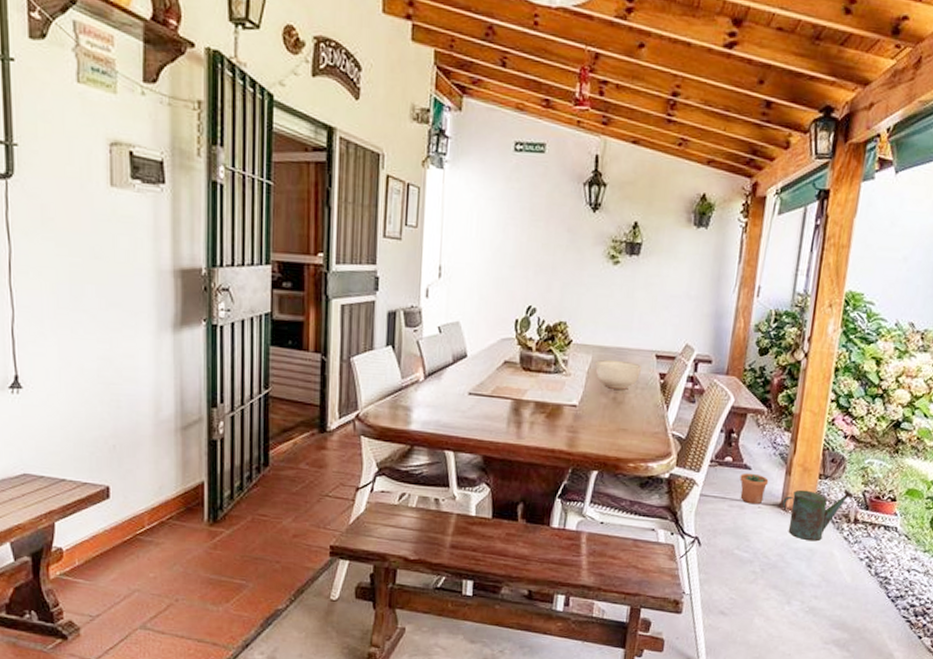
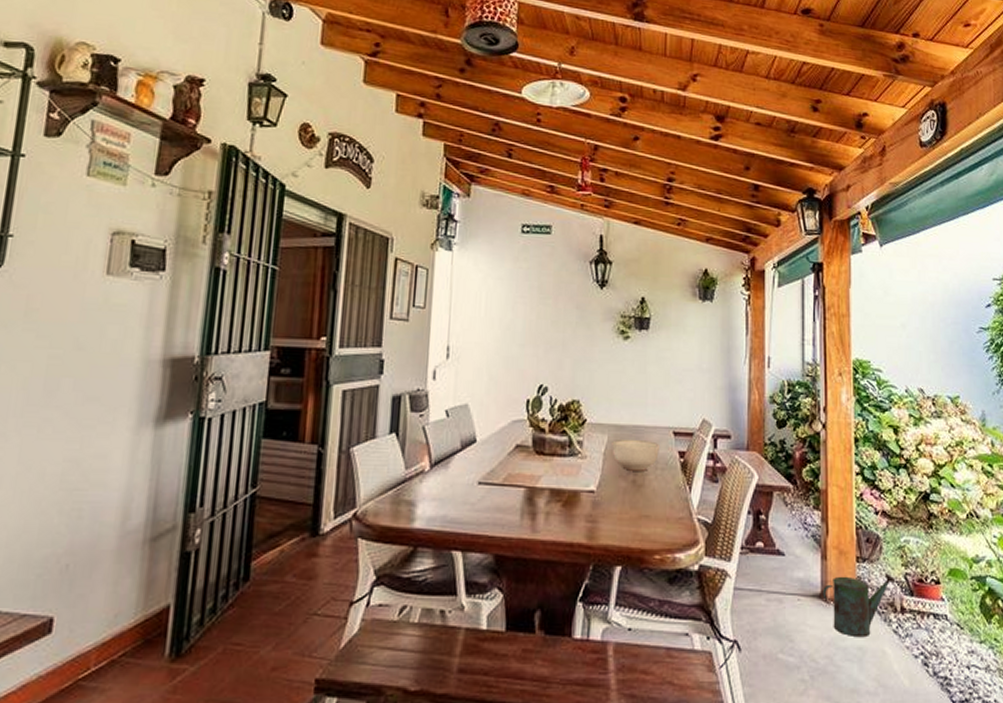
planter: present [739,473,769,505] -> none [774,559,805,597]

